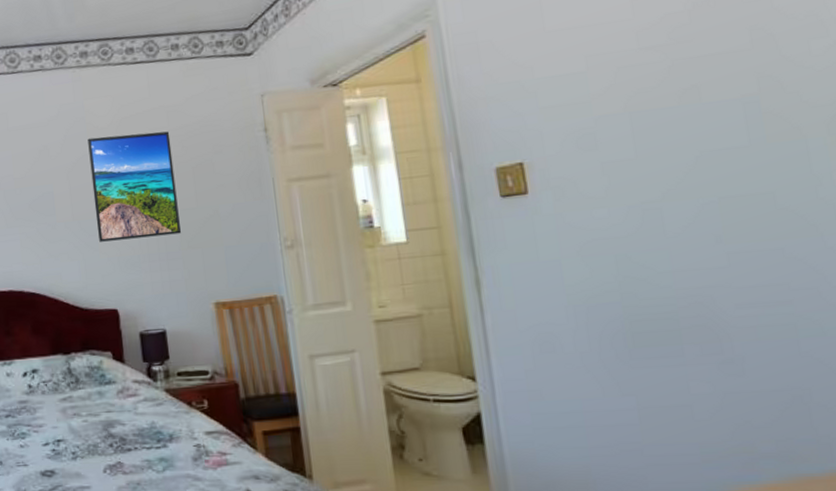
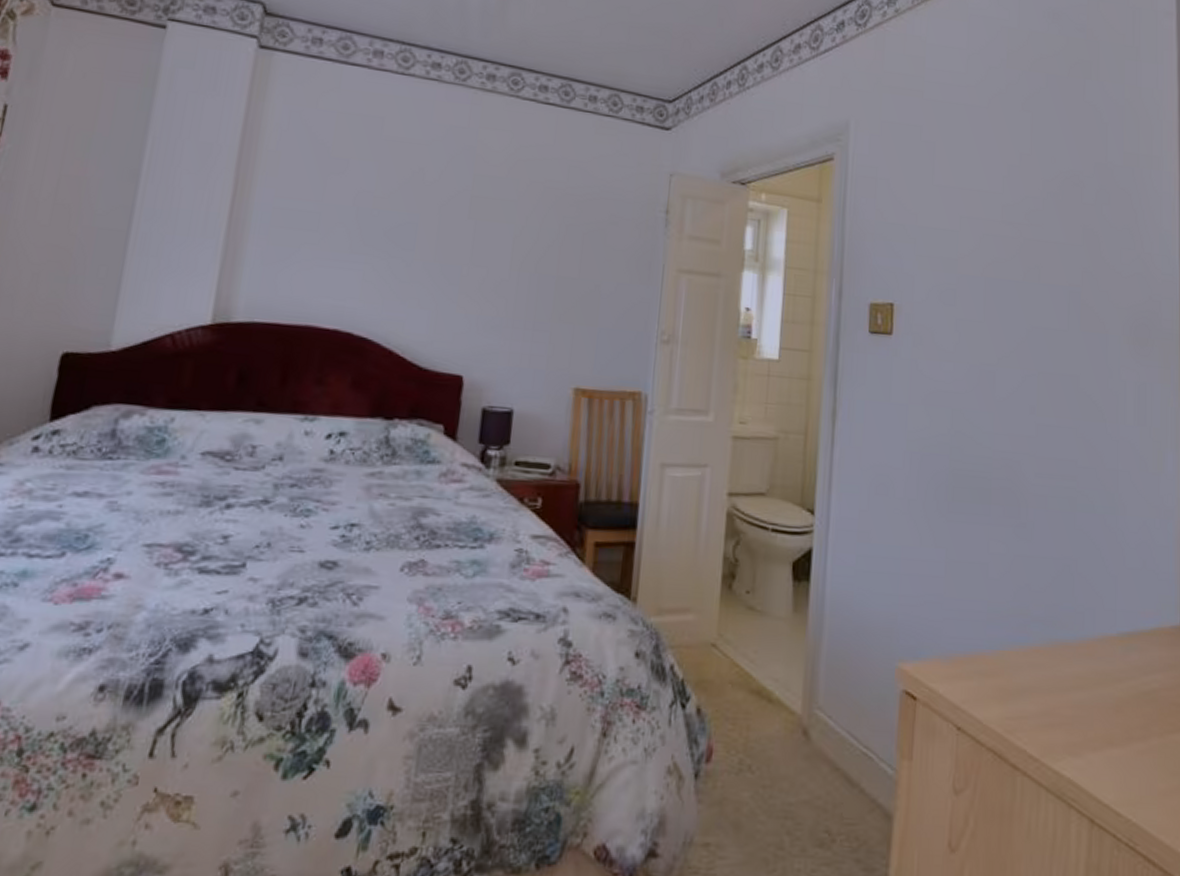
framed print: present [87,131,181,242] -> none [460,172,567,304]

